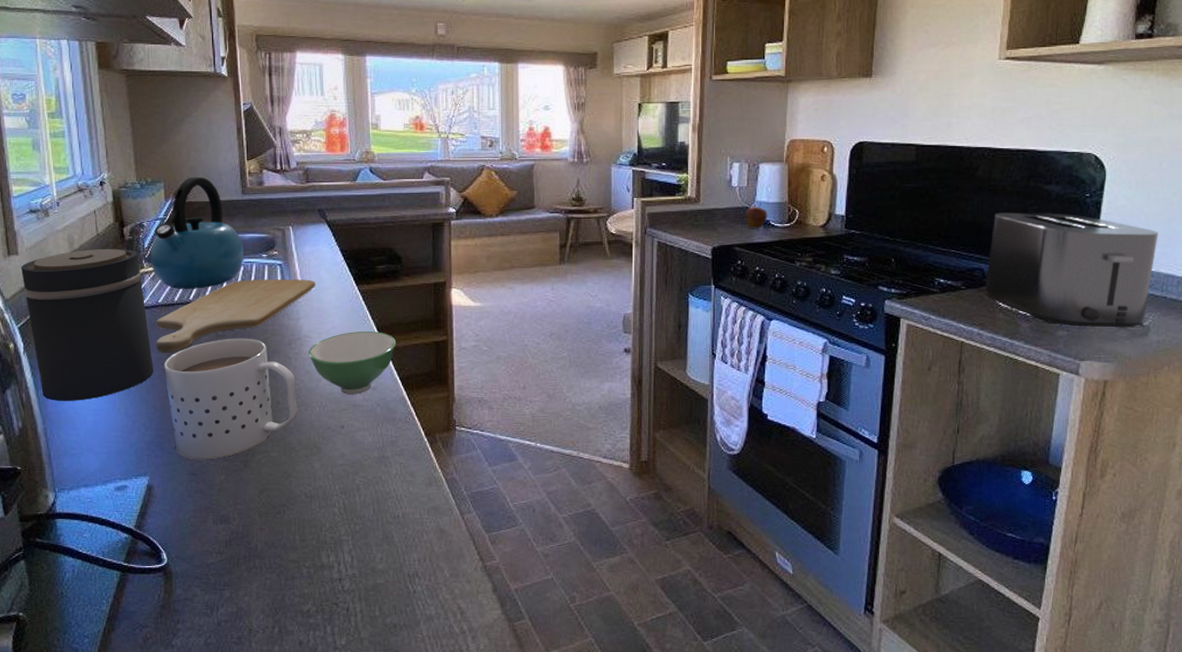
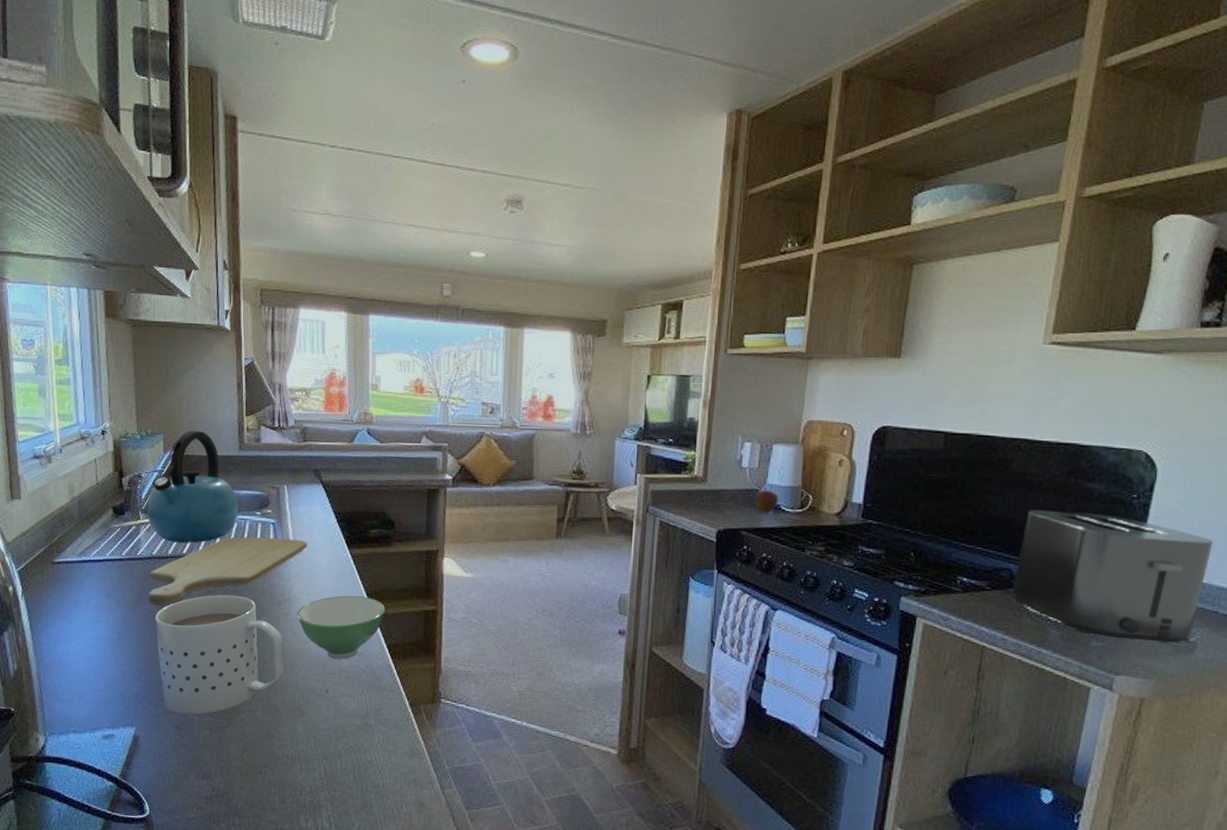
cylinder: present [21,249,153,401] -> none [23,497,145,647]

